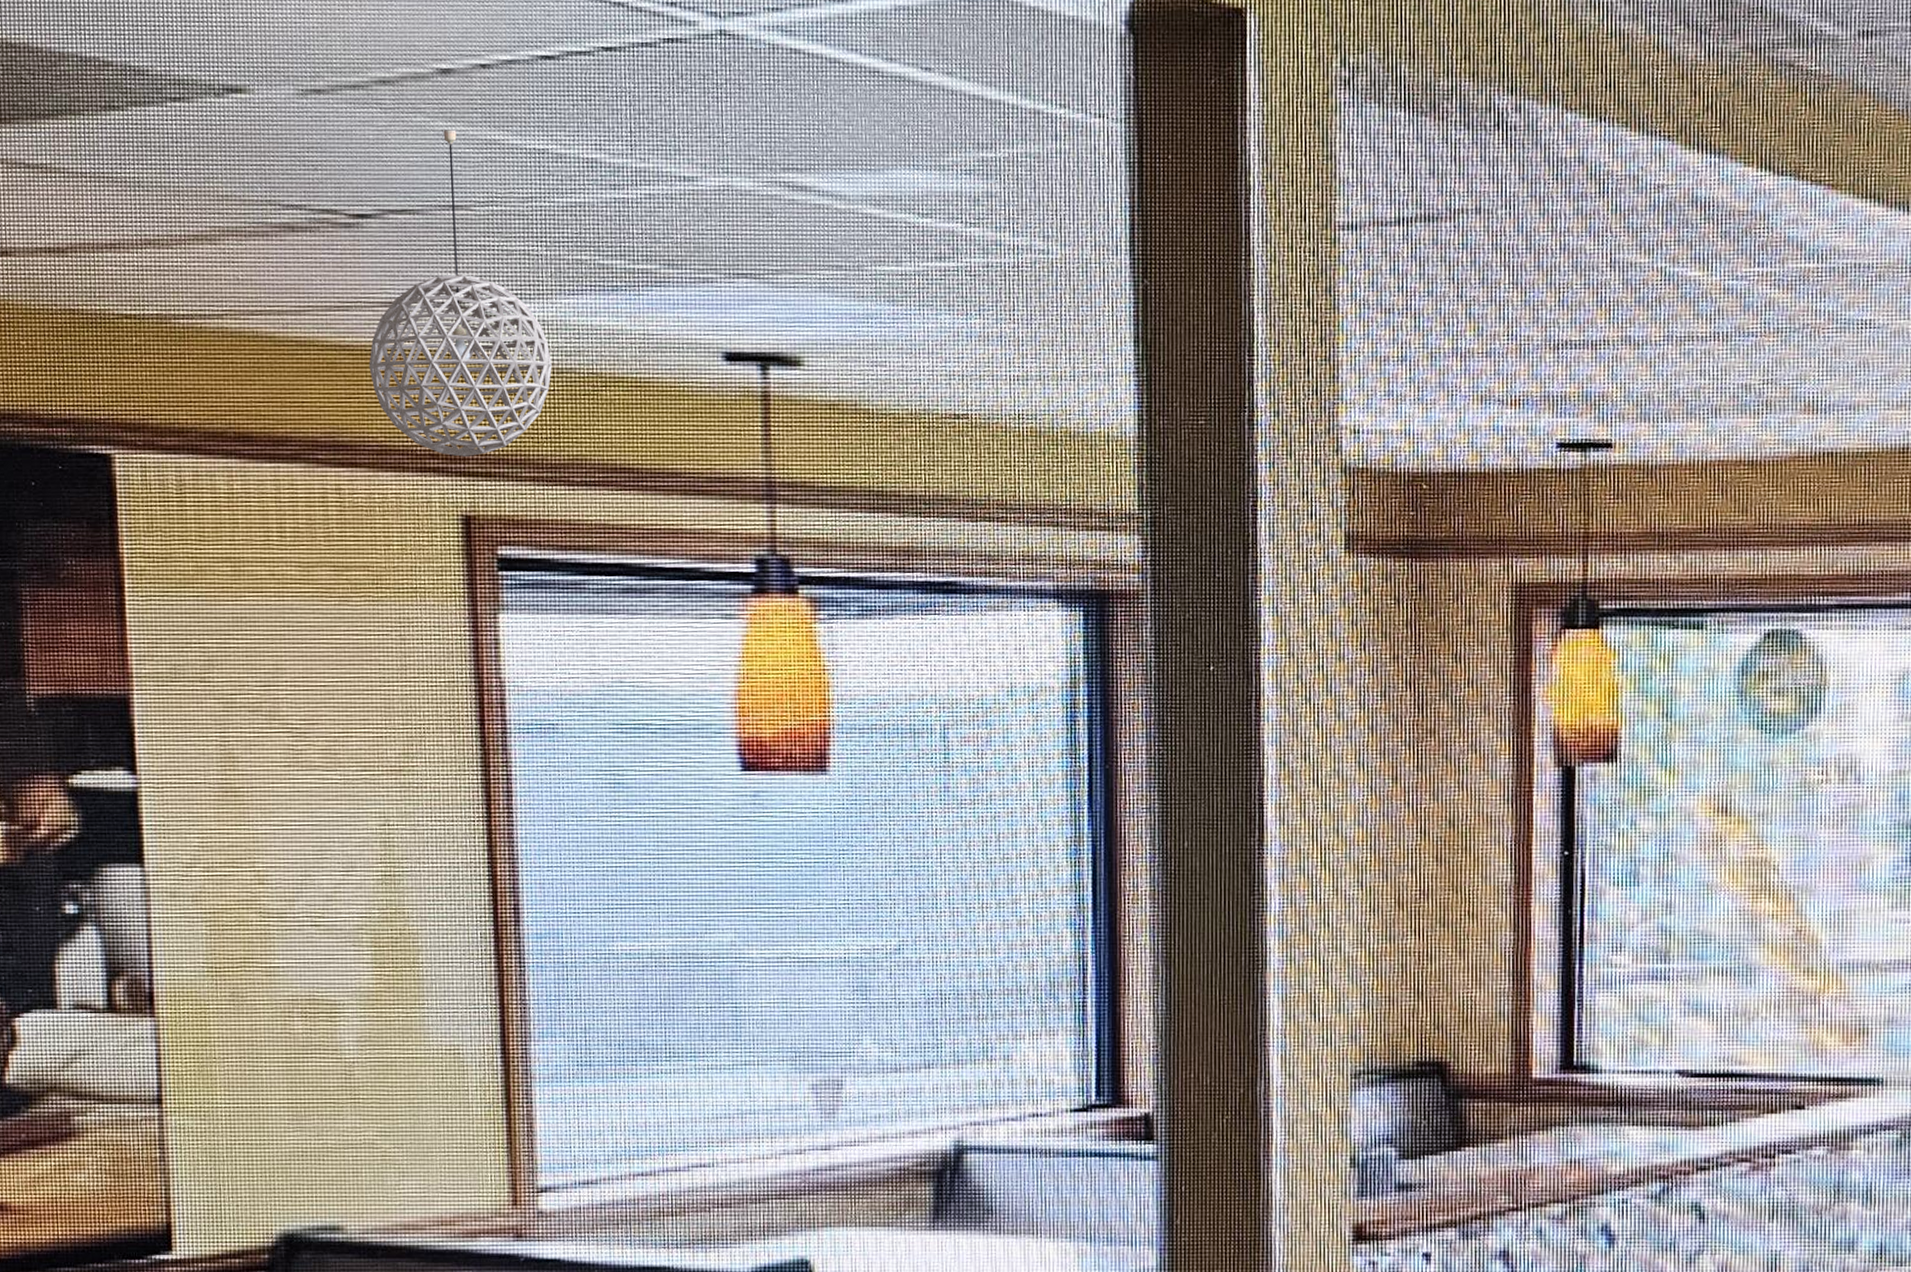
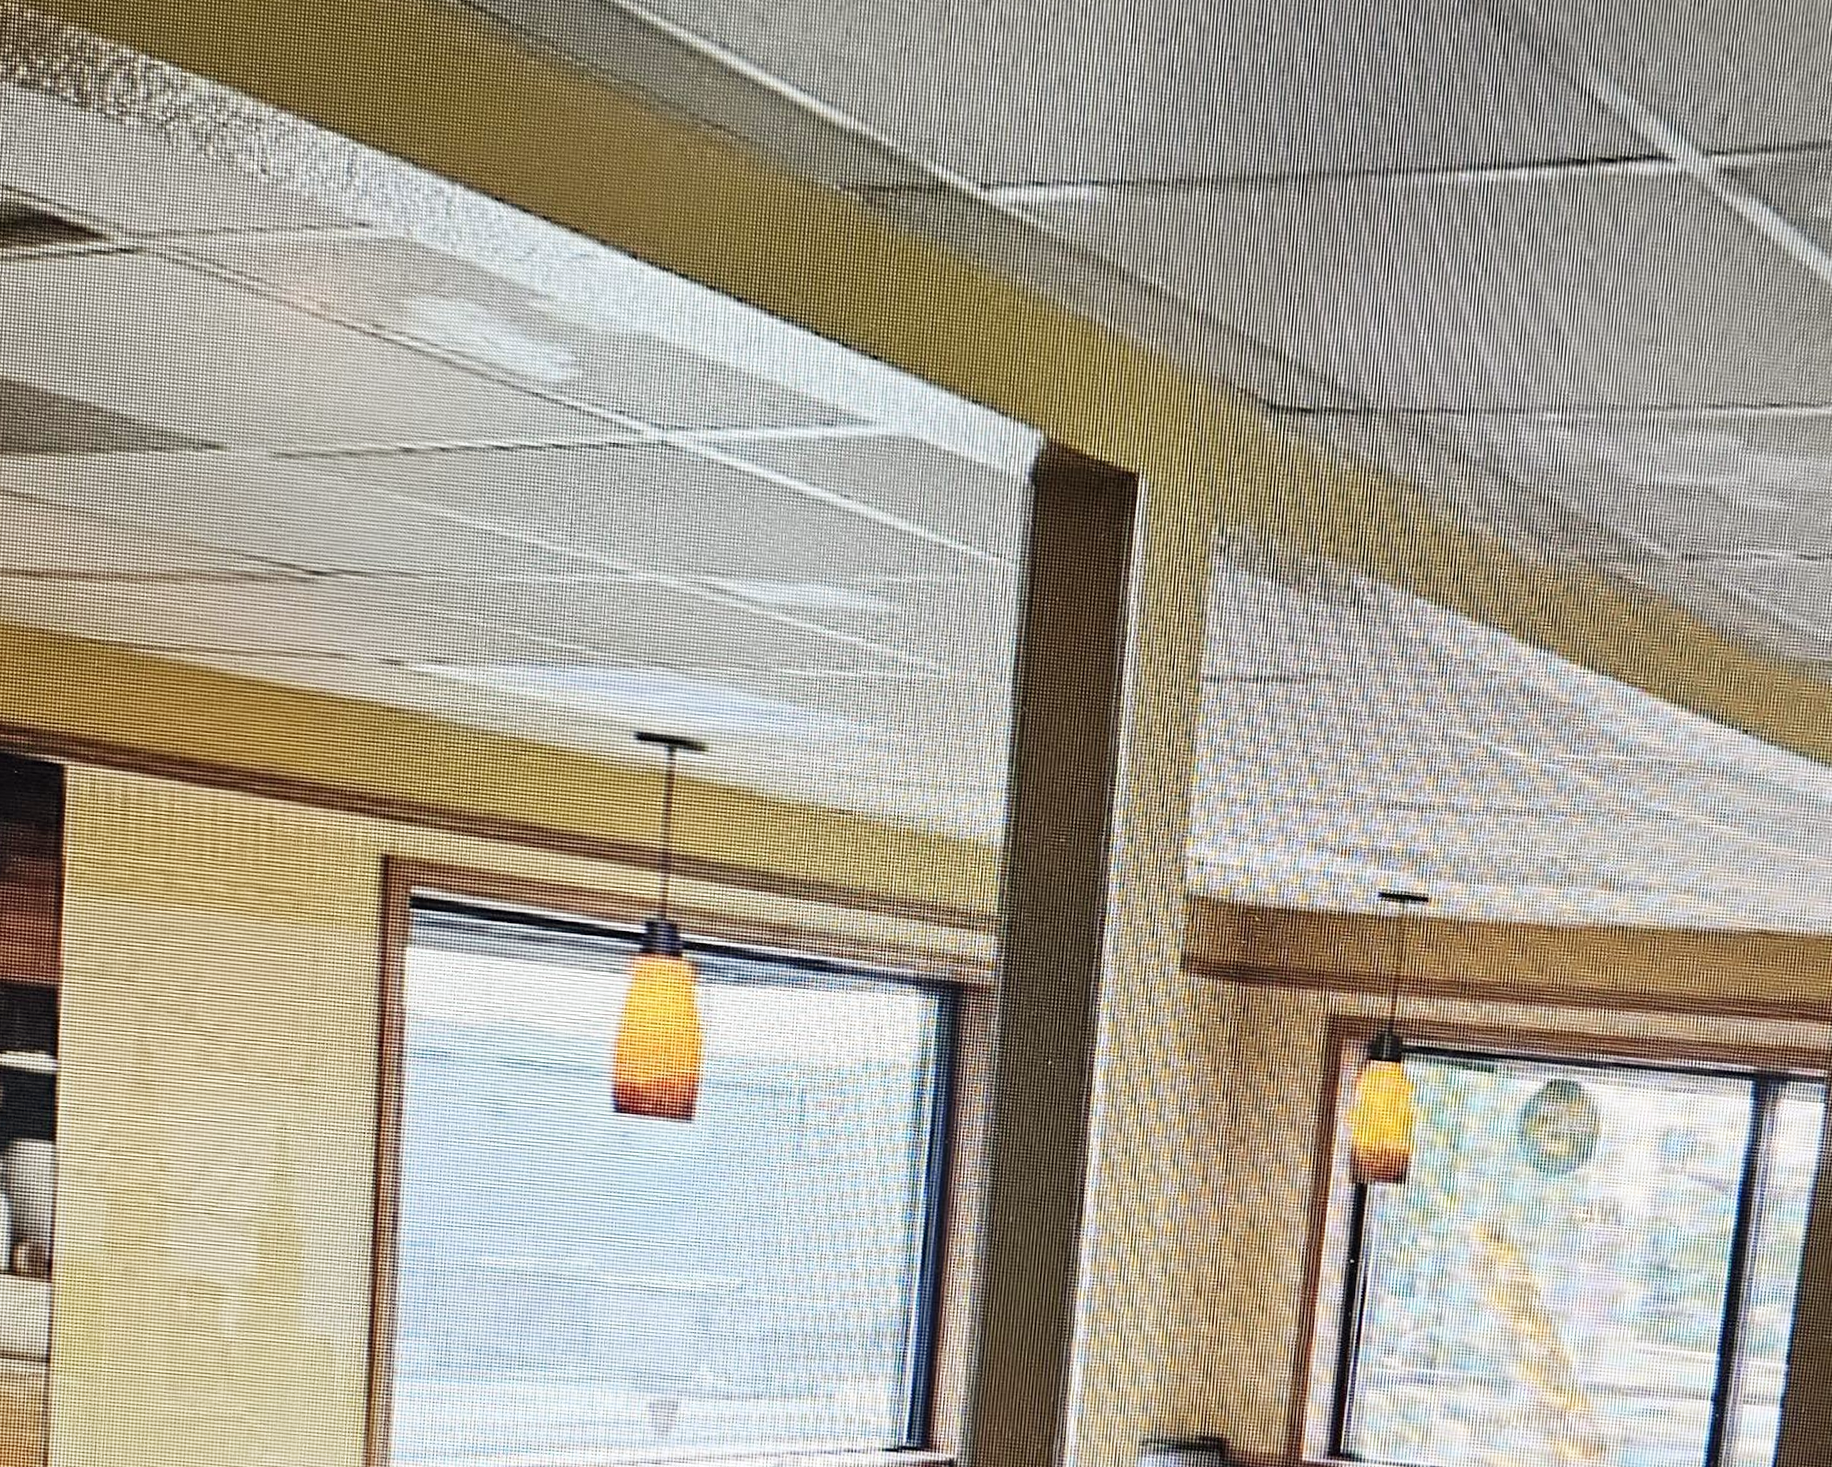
pendant light: present [369,129,552,457] -> none [310,503,478,802]

